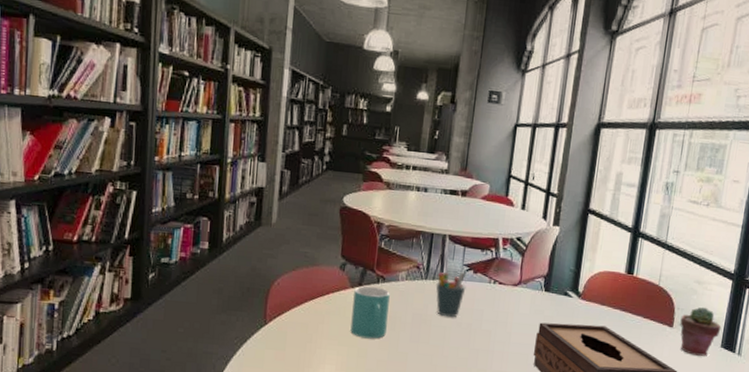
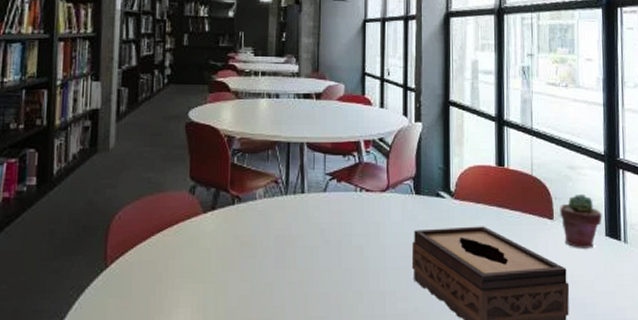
mug: present [350,286,390,339] -> none [206,209,248,271]
pen holder: present [436,271,466,318] -> none [297,182,331,236]

